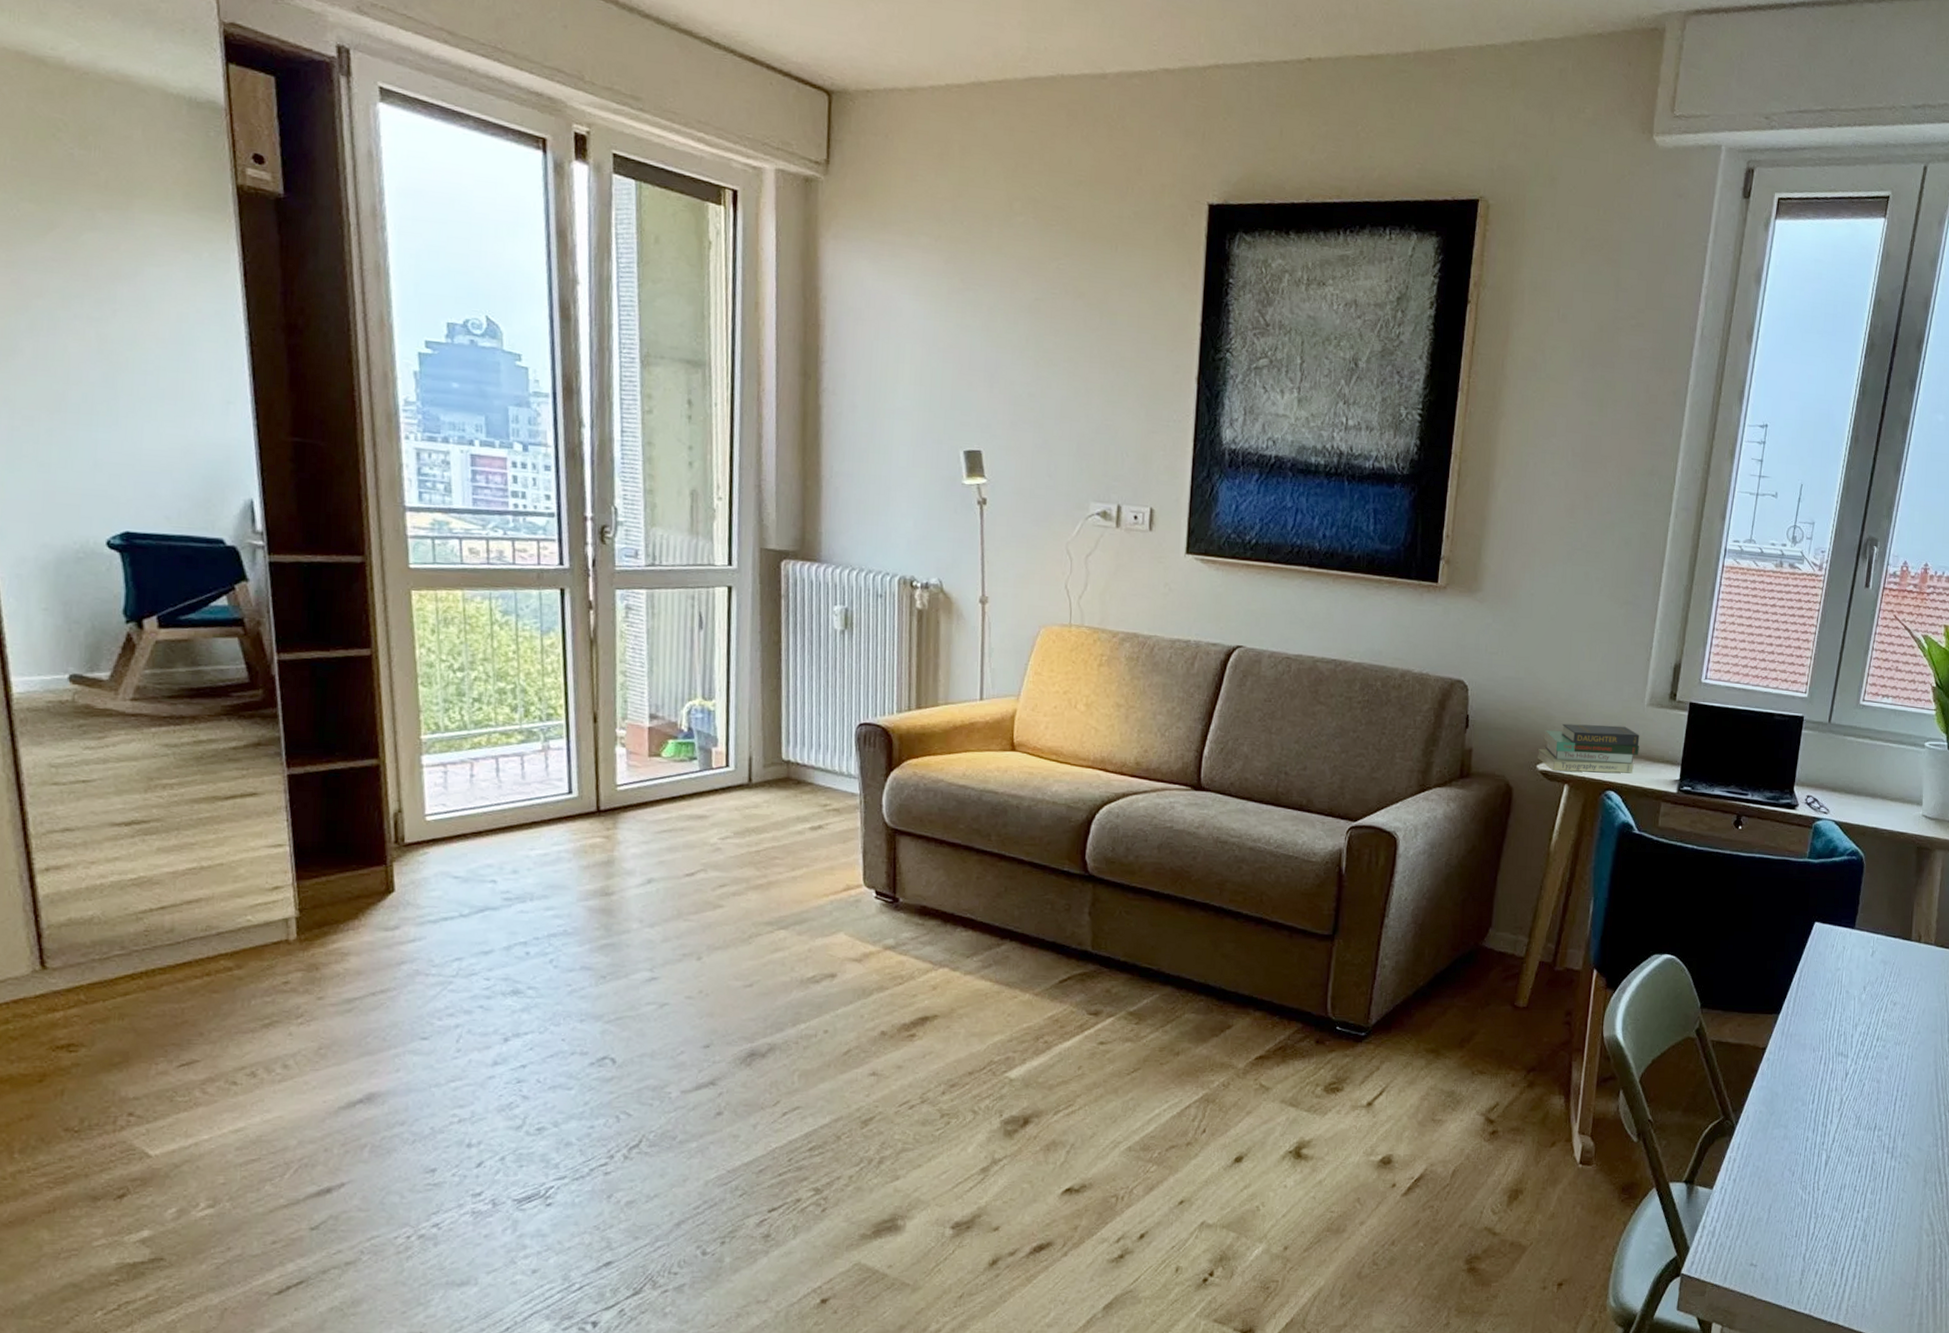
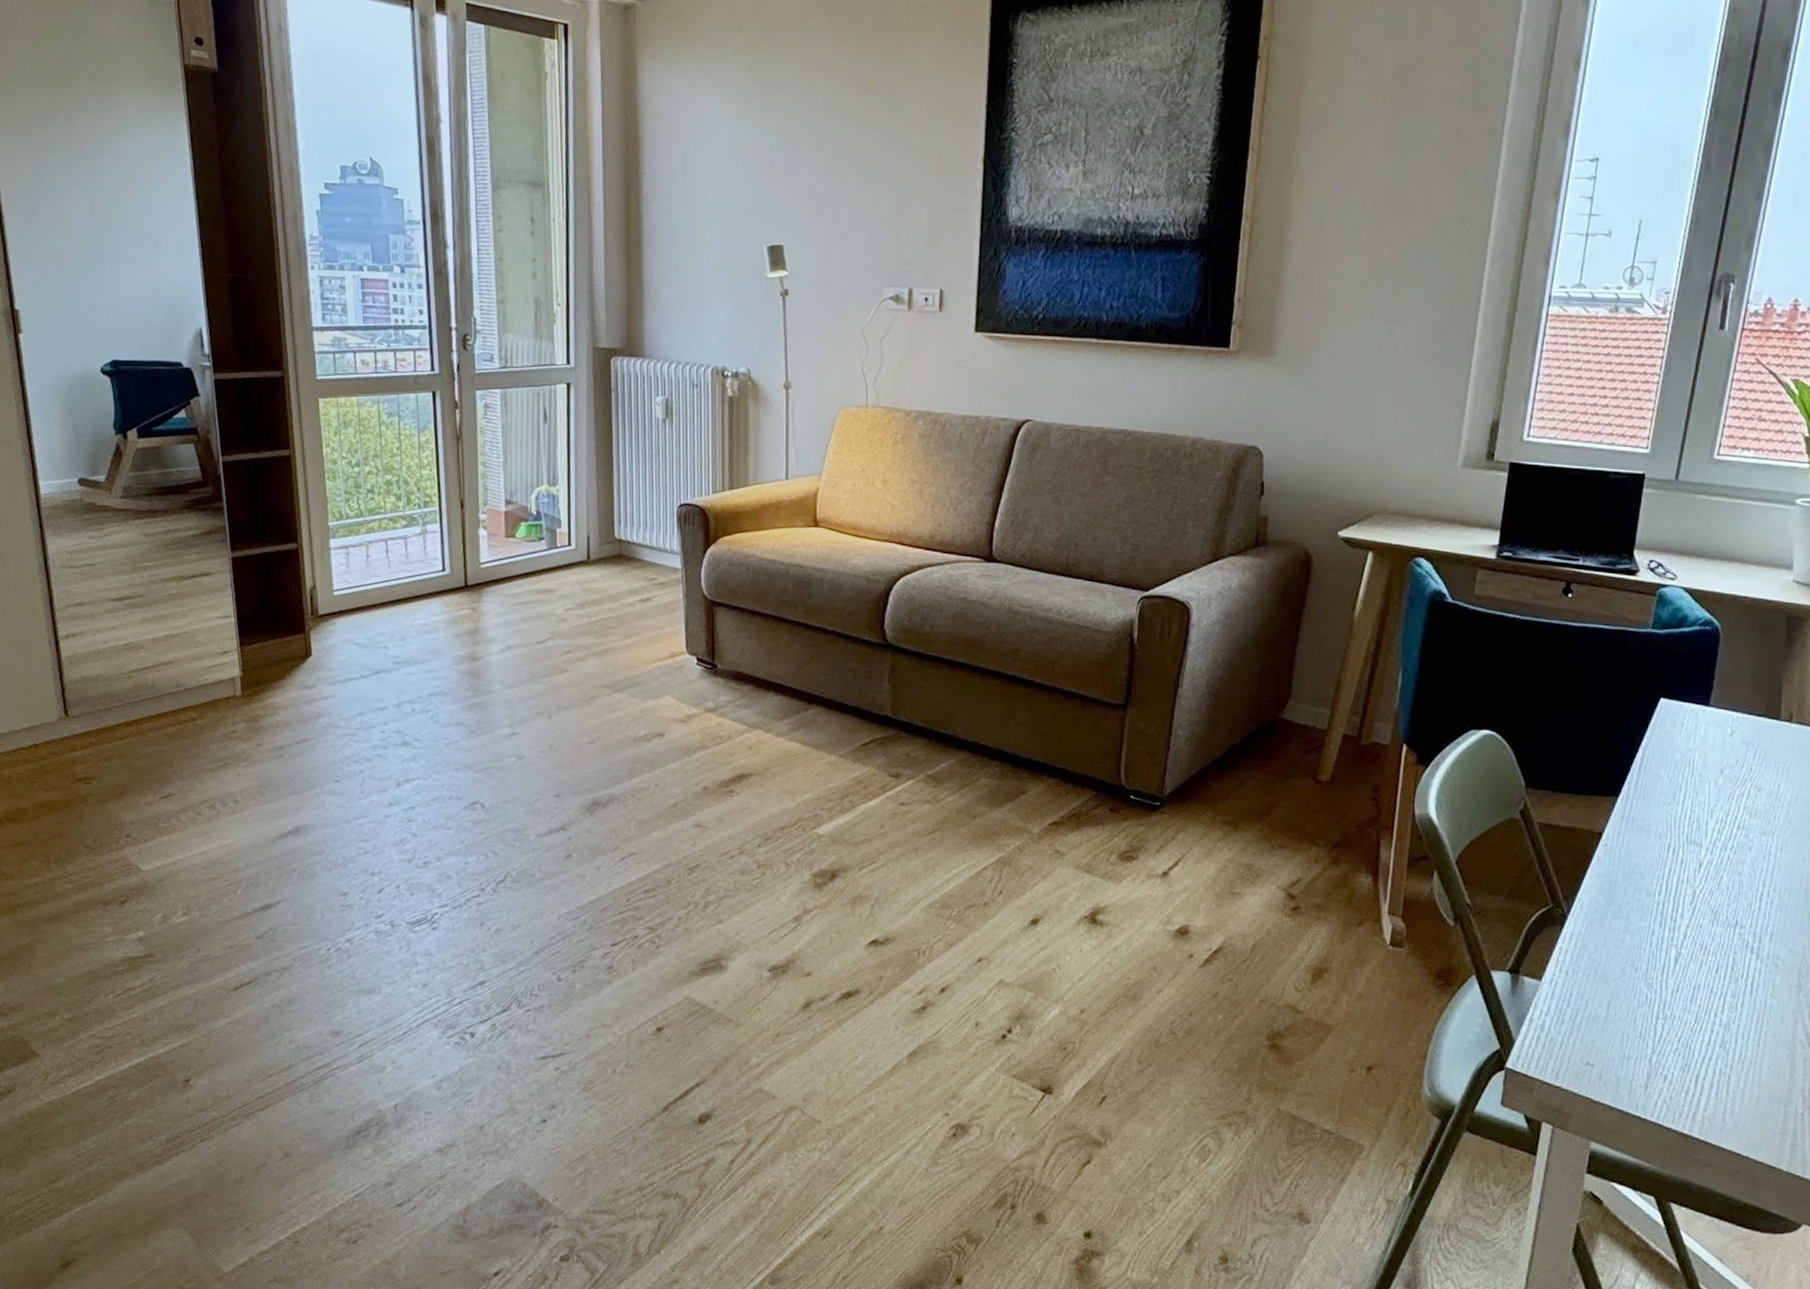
books: present [1537,723,1640,774] -> none [1338,488,1453,539]

